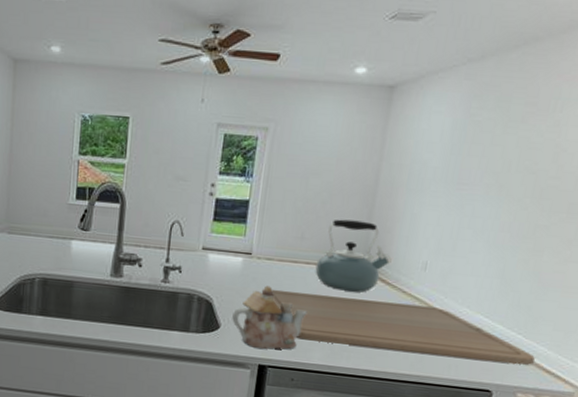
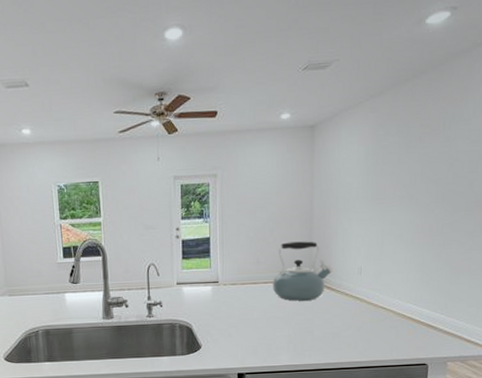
teapot: present [232,285,307,350] -> none [210,306,271,360]
chopping board: present [271,289,535,365] -> none [239,303,457,347]

